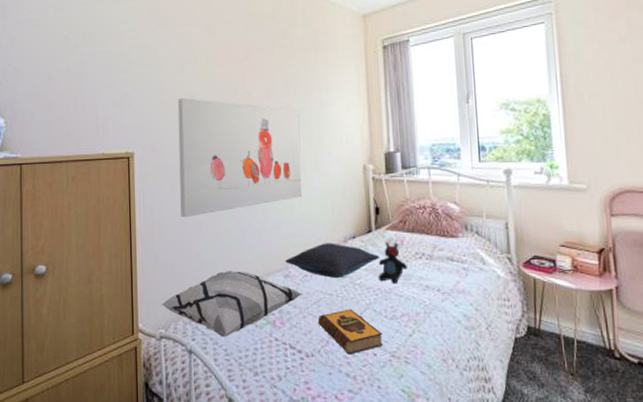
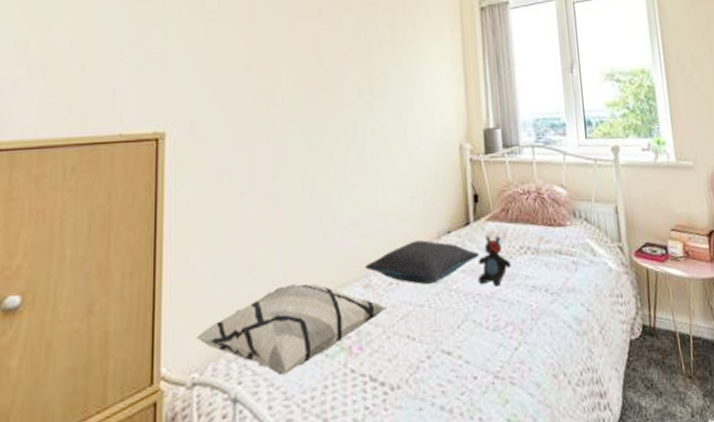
wall art: present [177,97,303,218] -> none [228,62,387,218]
hardback book: present [317,309,383,355] -> none [405,321,484,382]

